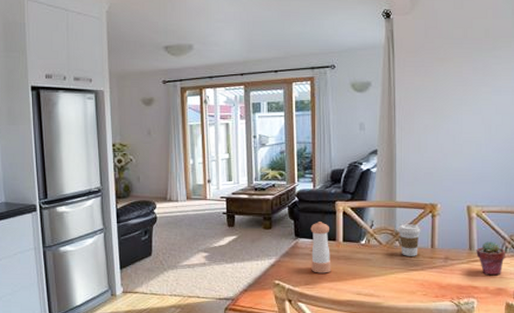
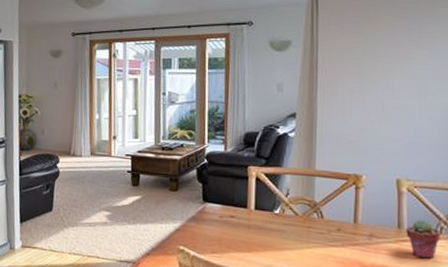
pepper shaker: present [310,222,331,273] -> none [219,186,241,243]
coffee cup: present [397,224,421,256] -> none [315,195,343,231]

